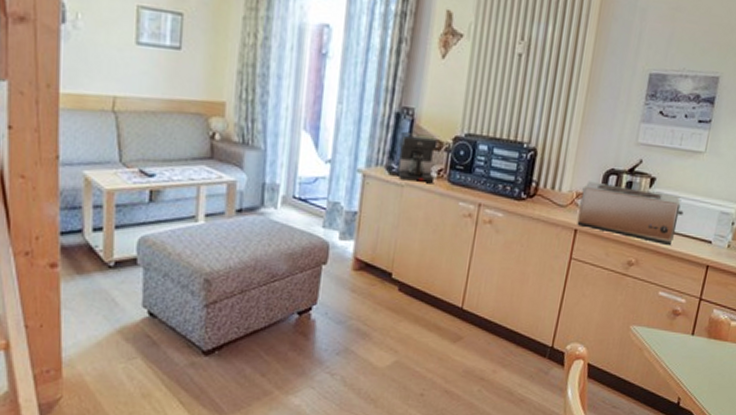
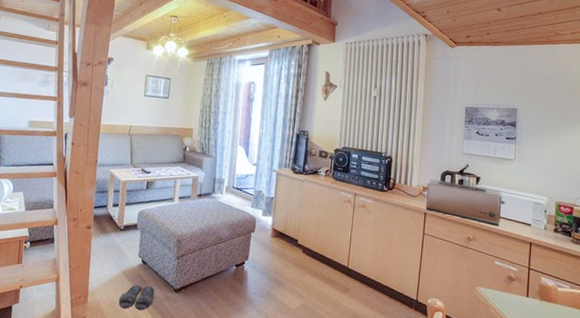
slippers: none [115,347,171,383] -> present [119,284,154,310]
coffee maker: present [396,132,438,184] -> none [298,146,324,180]

